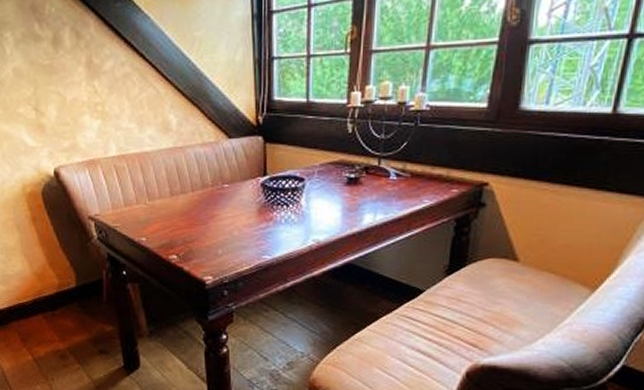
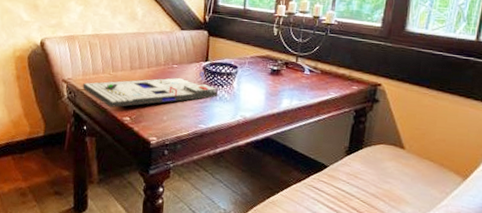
board game: none [114,189,283,246] -> present [82,71,219,108]

